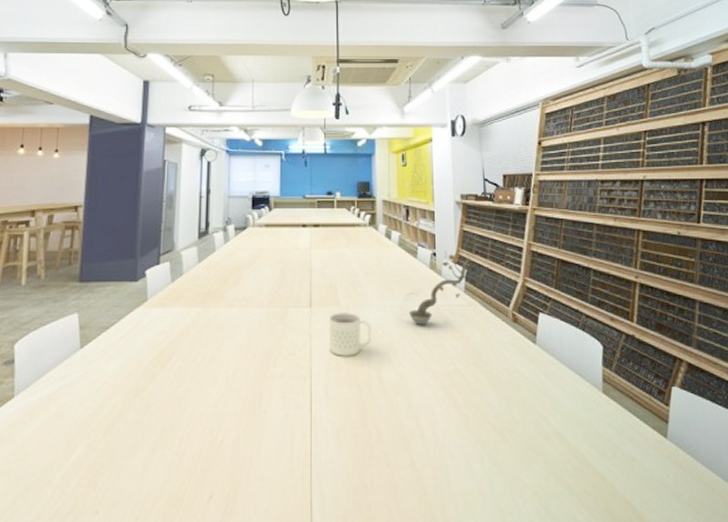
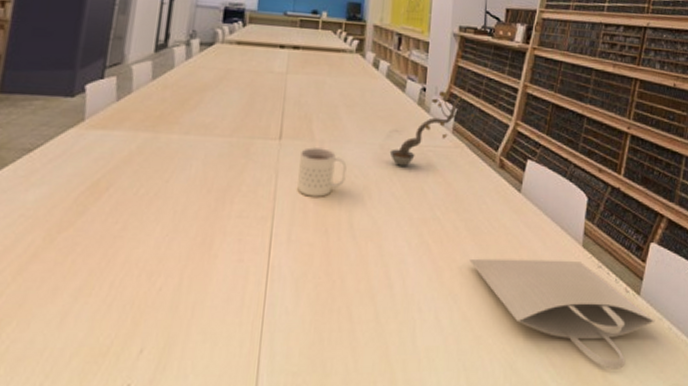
tote bag: none [493,406,686,511] -> present [469,258,655,369]

